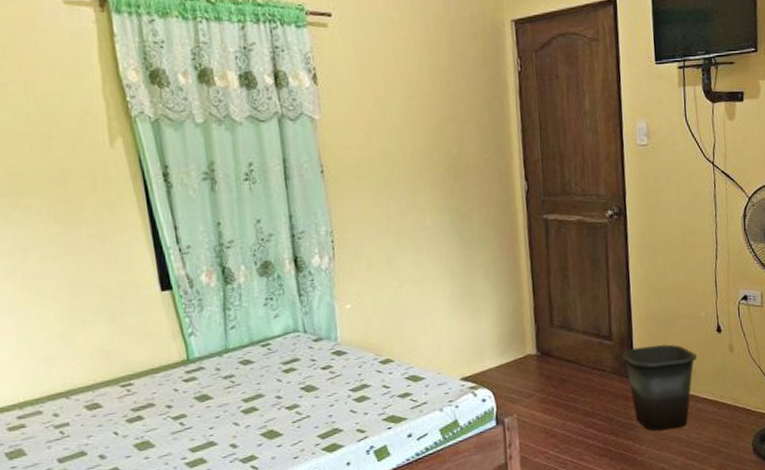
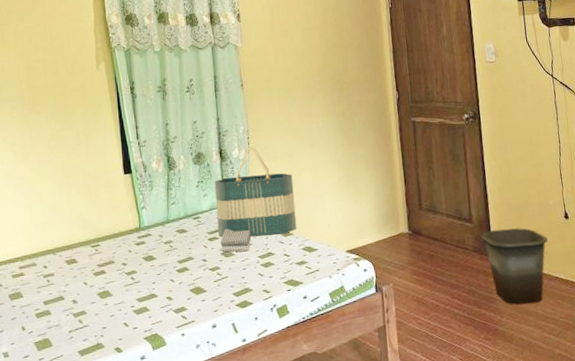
tote bag: none [288,252,399,368] -> present [214,146,297,237]
towel: none [299,356,340,387] -> present [220,228,252,253]

